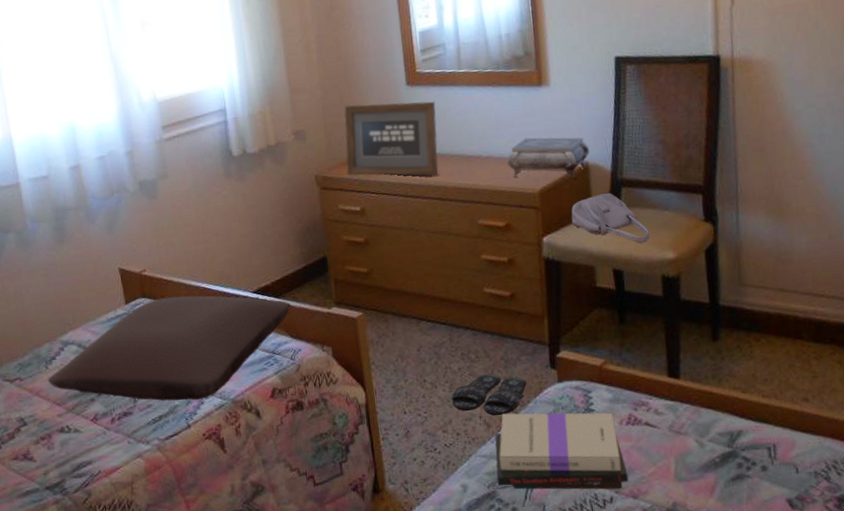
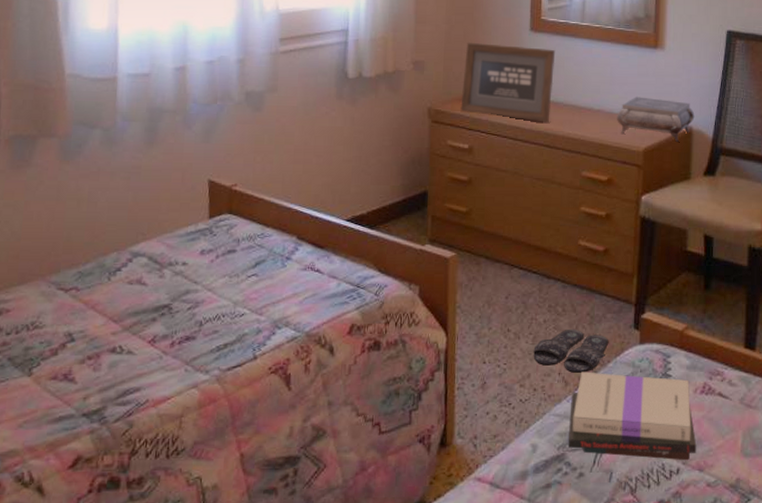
pillow: present [47,295,290,401] -> none [107,216,382,329]
handbag: present [571,192,650,243] -> none [670,159,742,212]

